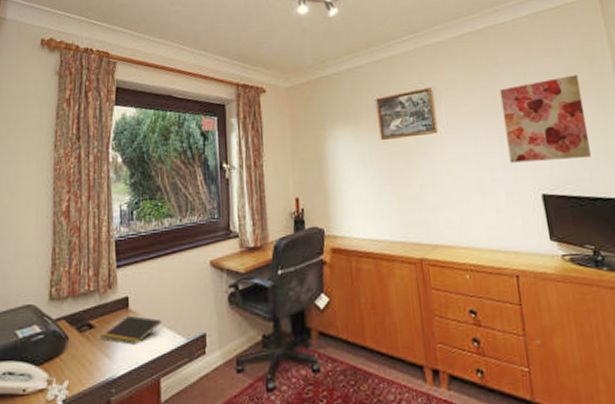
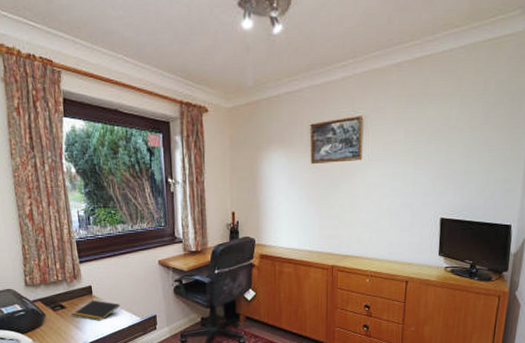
wall art: present [499,74,591,163] -> none [420,111,498,190]

